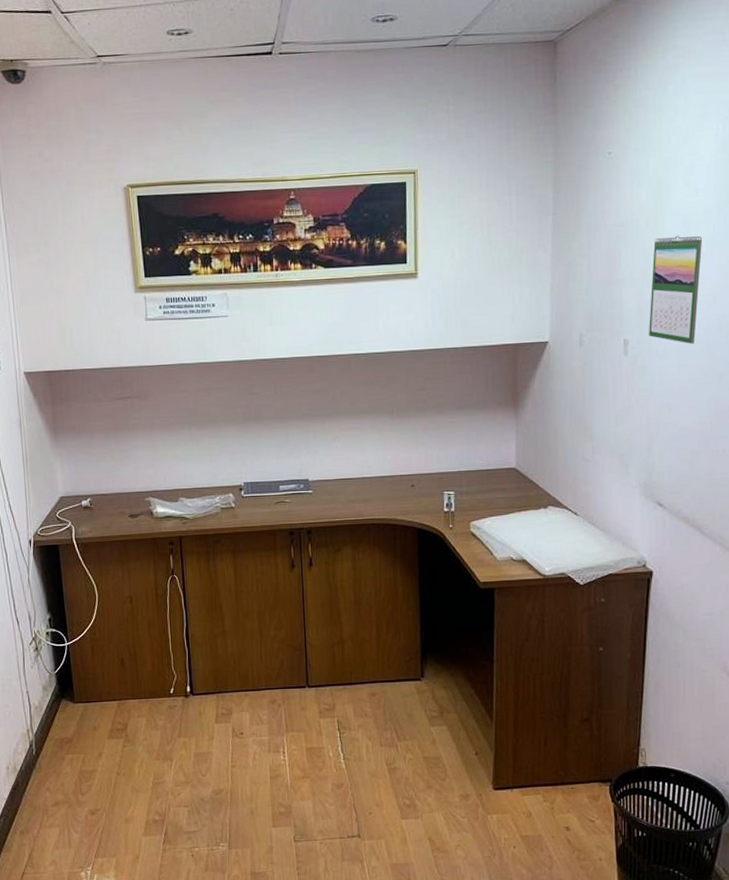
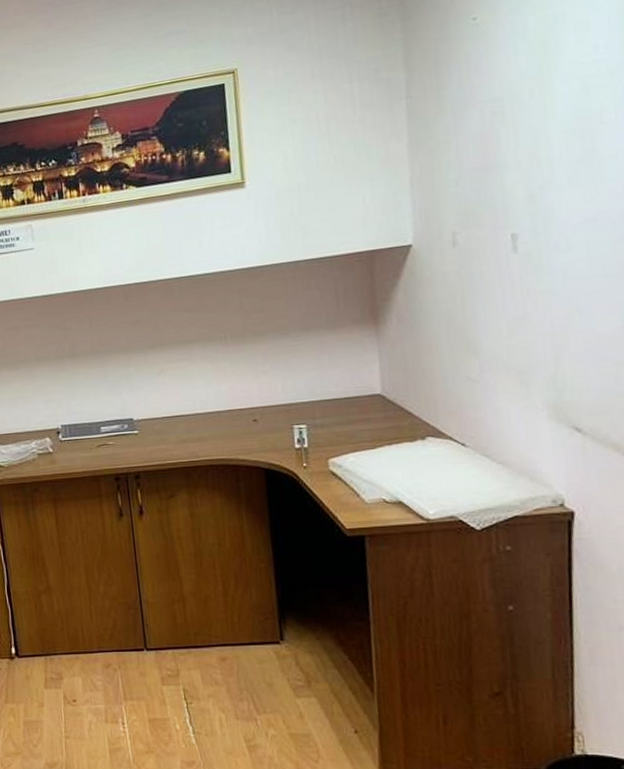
calendar: present [649,235,703,344] -> none [542,101,610,232]

